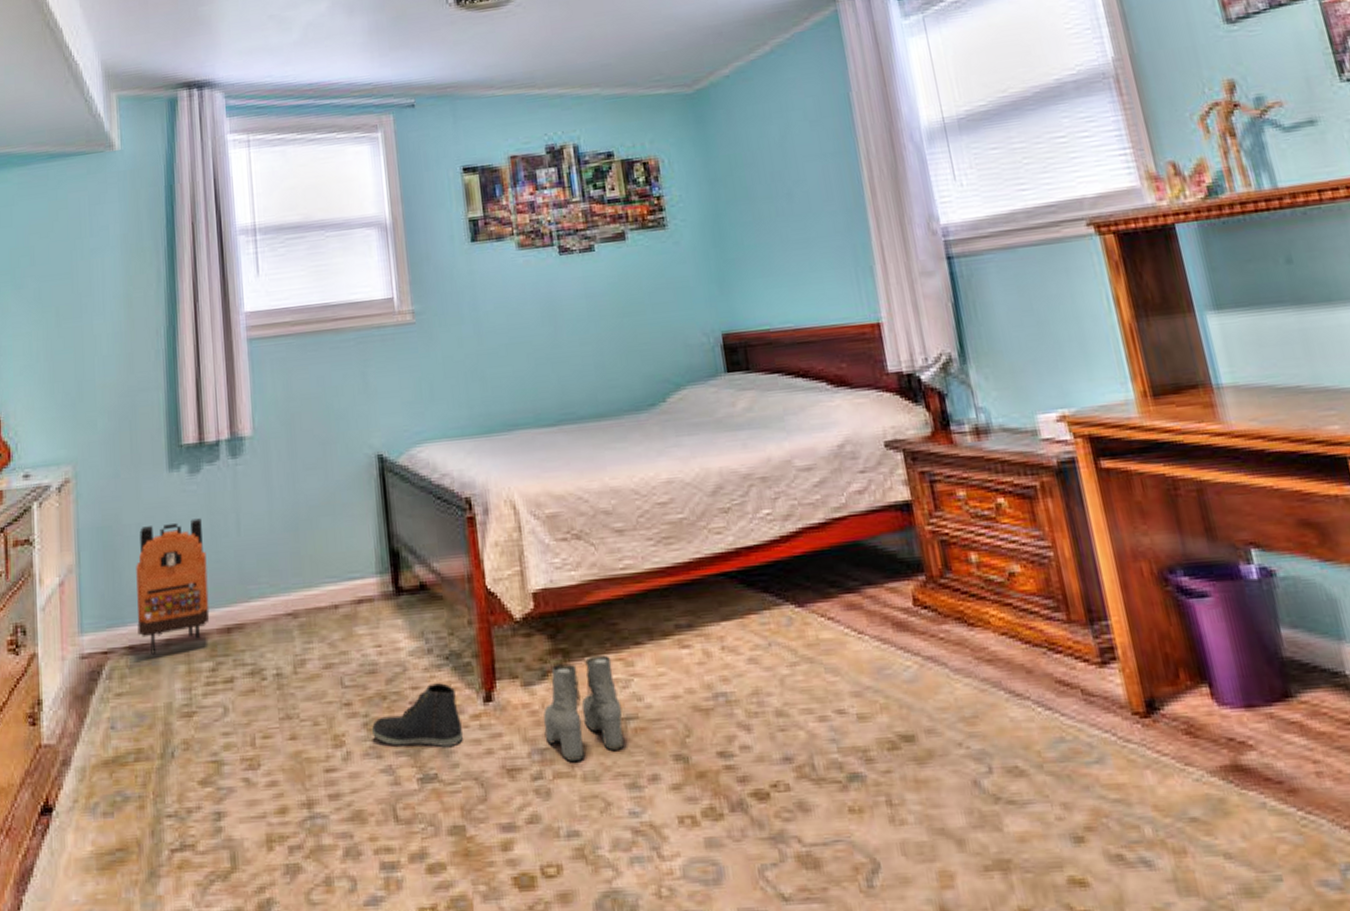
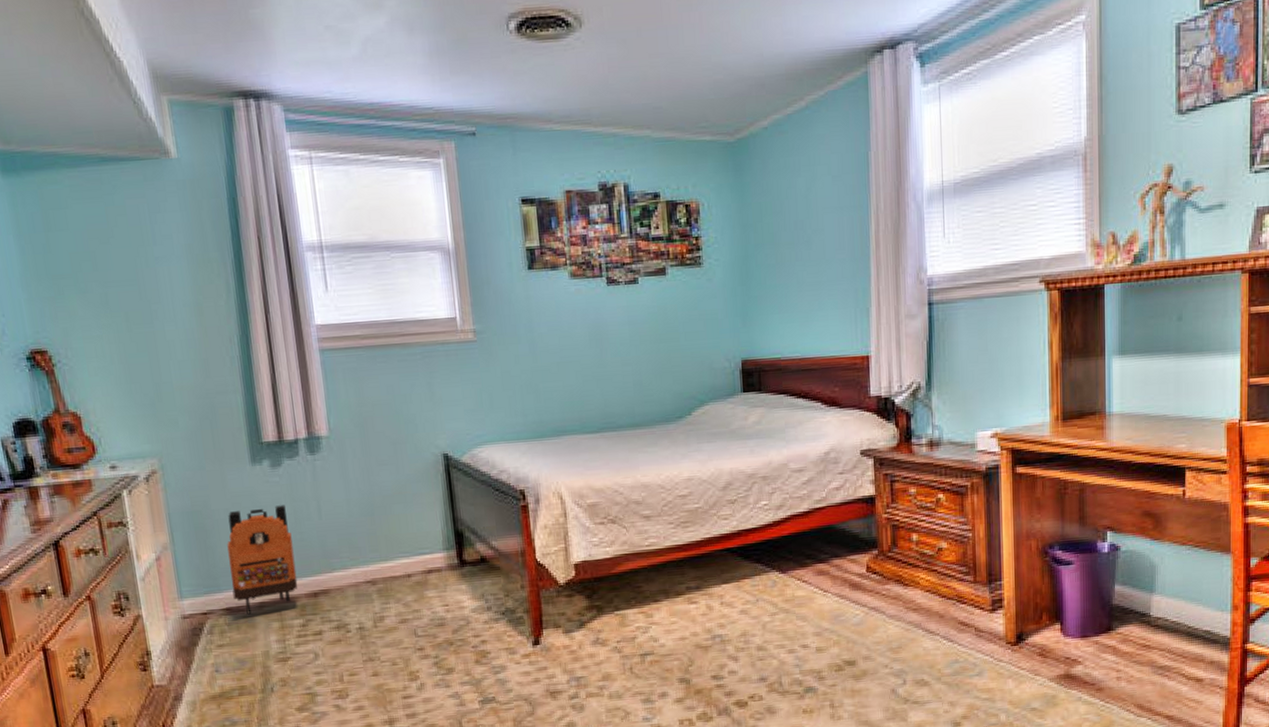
sneaker: present [371,683,463,747] -> none [440,632,516,678]
boots: present [543,654,624,761] -> none [579,609,642,685]

